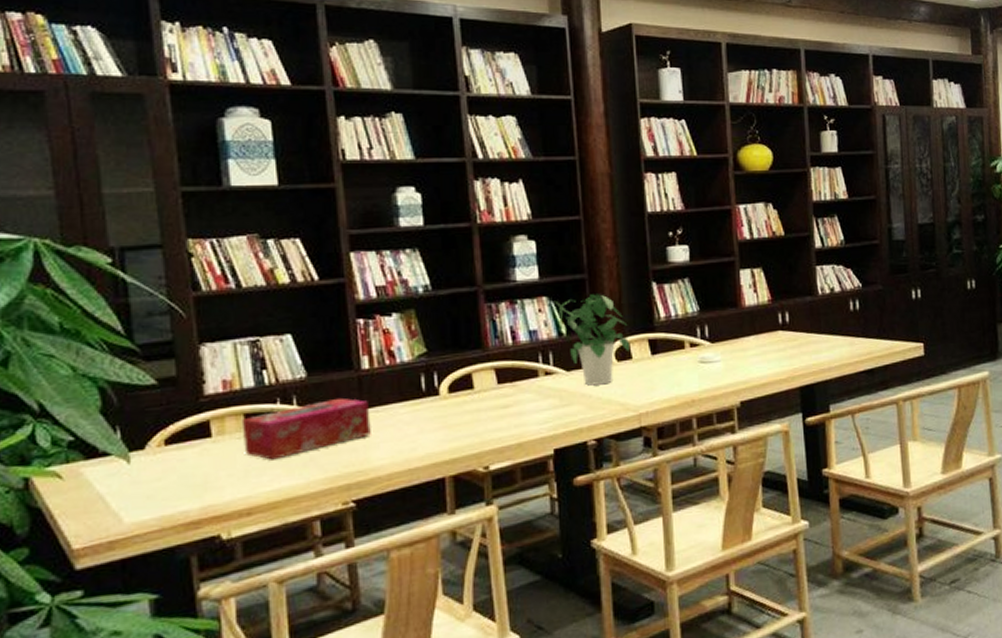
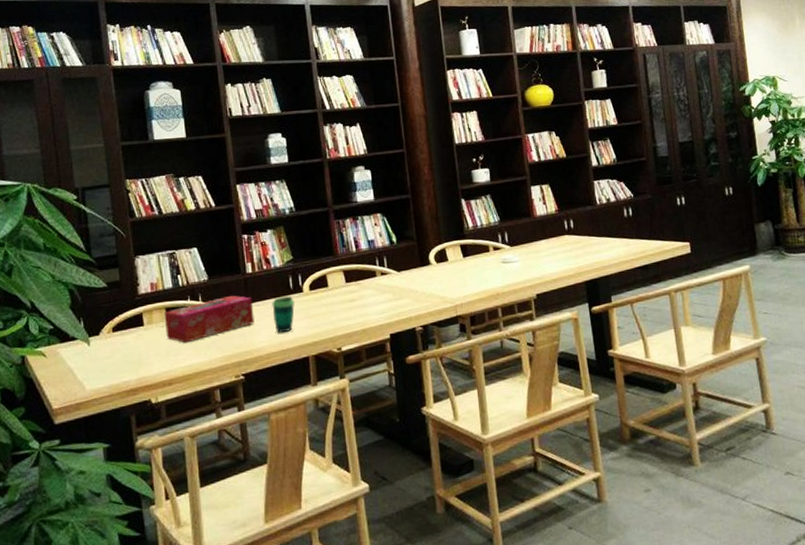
cup: none [396,400,429,448] -> present [272,296,295,333]
potted plant: present [556,294,630,386] -> none [387,210,446,283]

